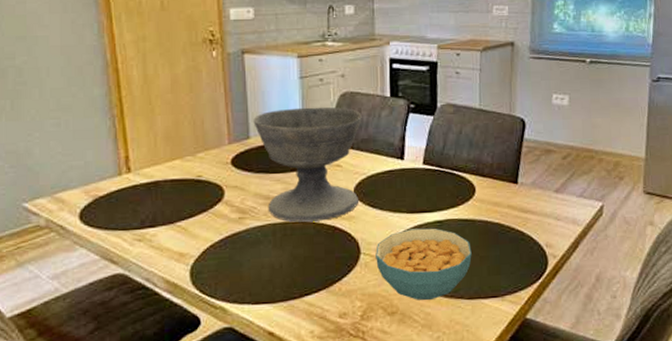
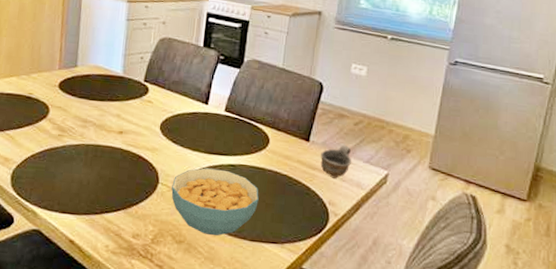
bowl: present [253,107,362,222] -> none [82,45,176,149]
cup: none [531,181,565,219] -> present [320,145,352,179]

